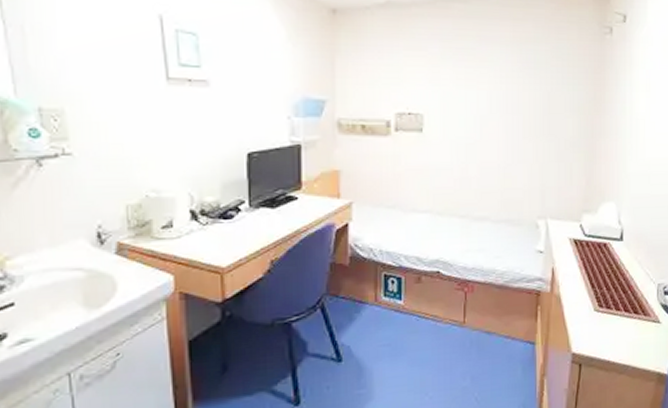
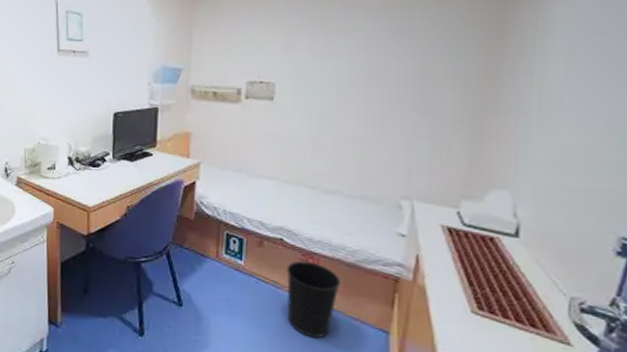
wastebasket: none [444,289,493,364] -> present [286,260,340,339]

